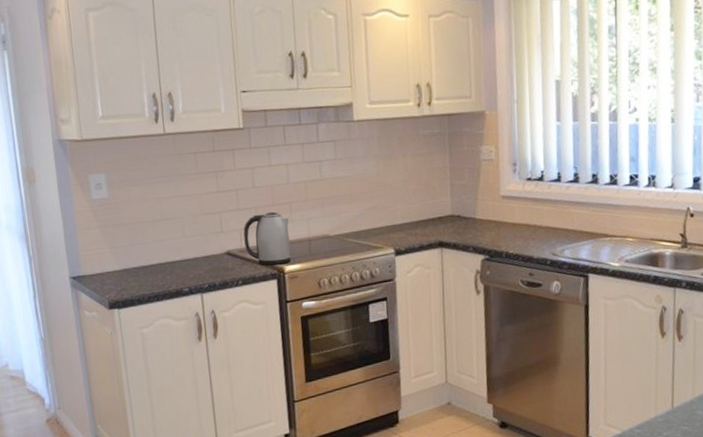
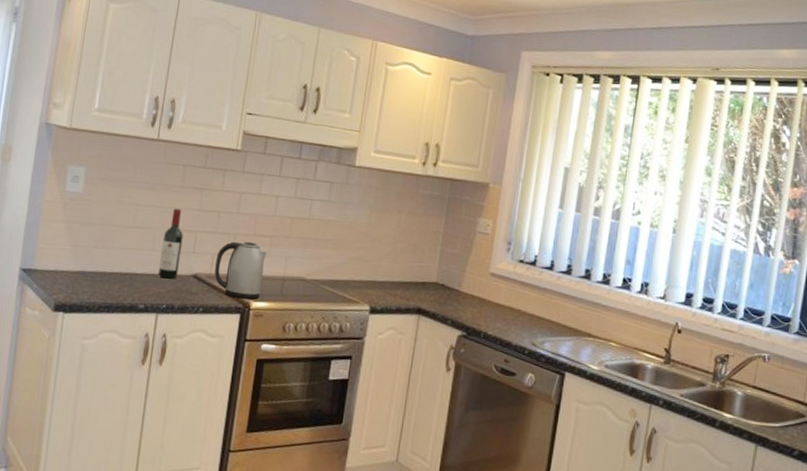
wine bottle: none [190,194,212,261] -> present [157,208,184,279]

